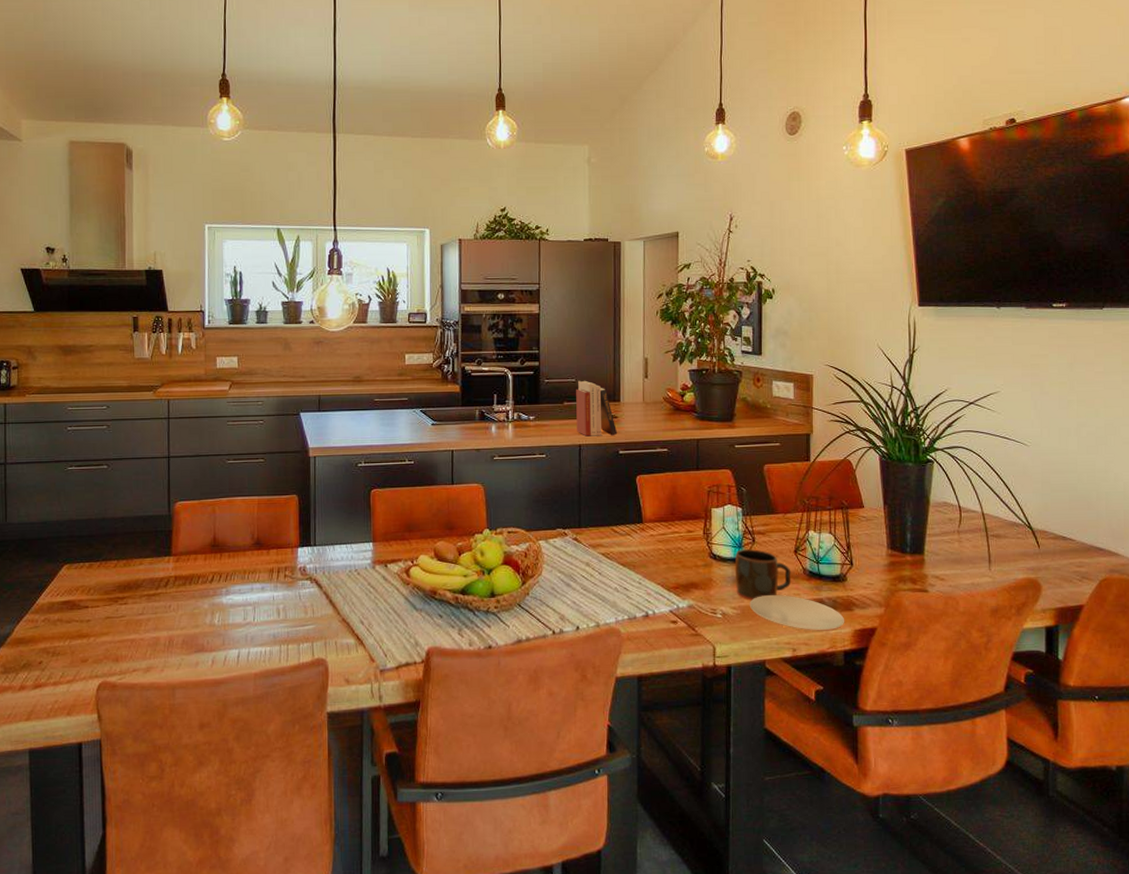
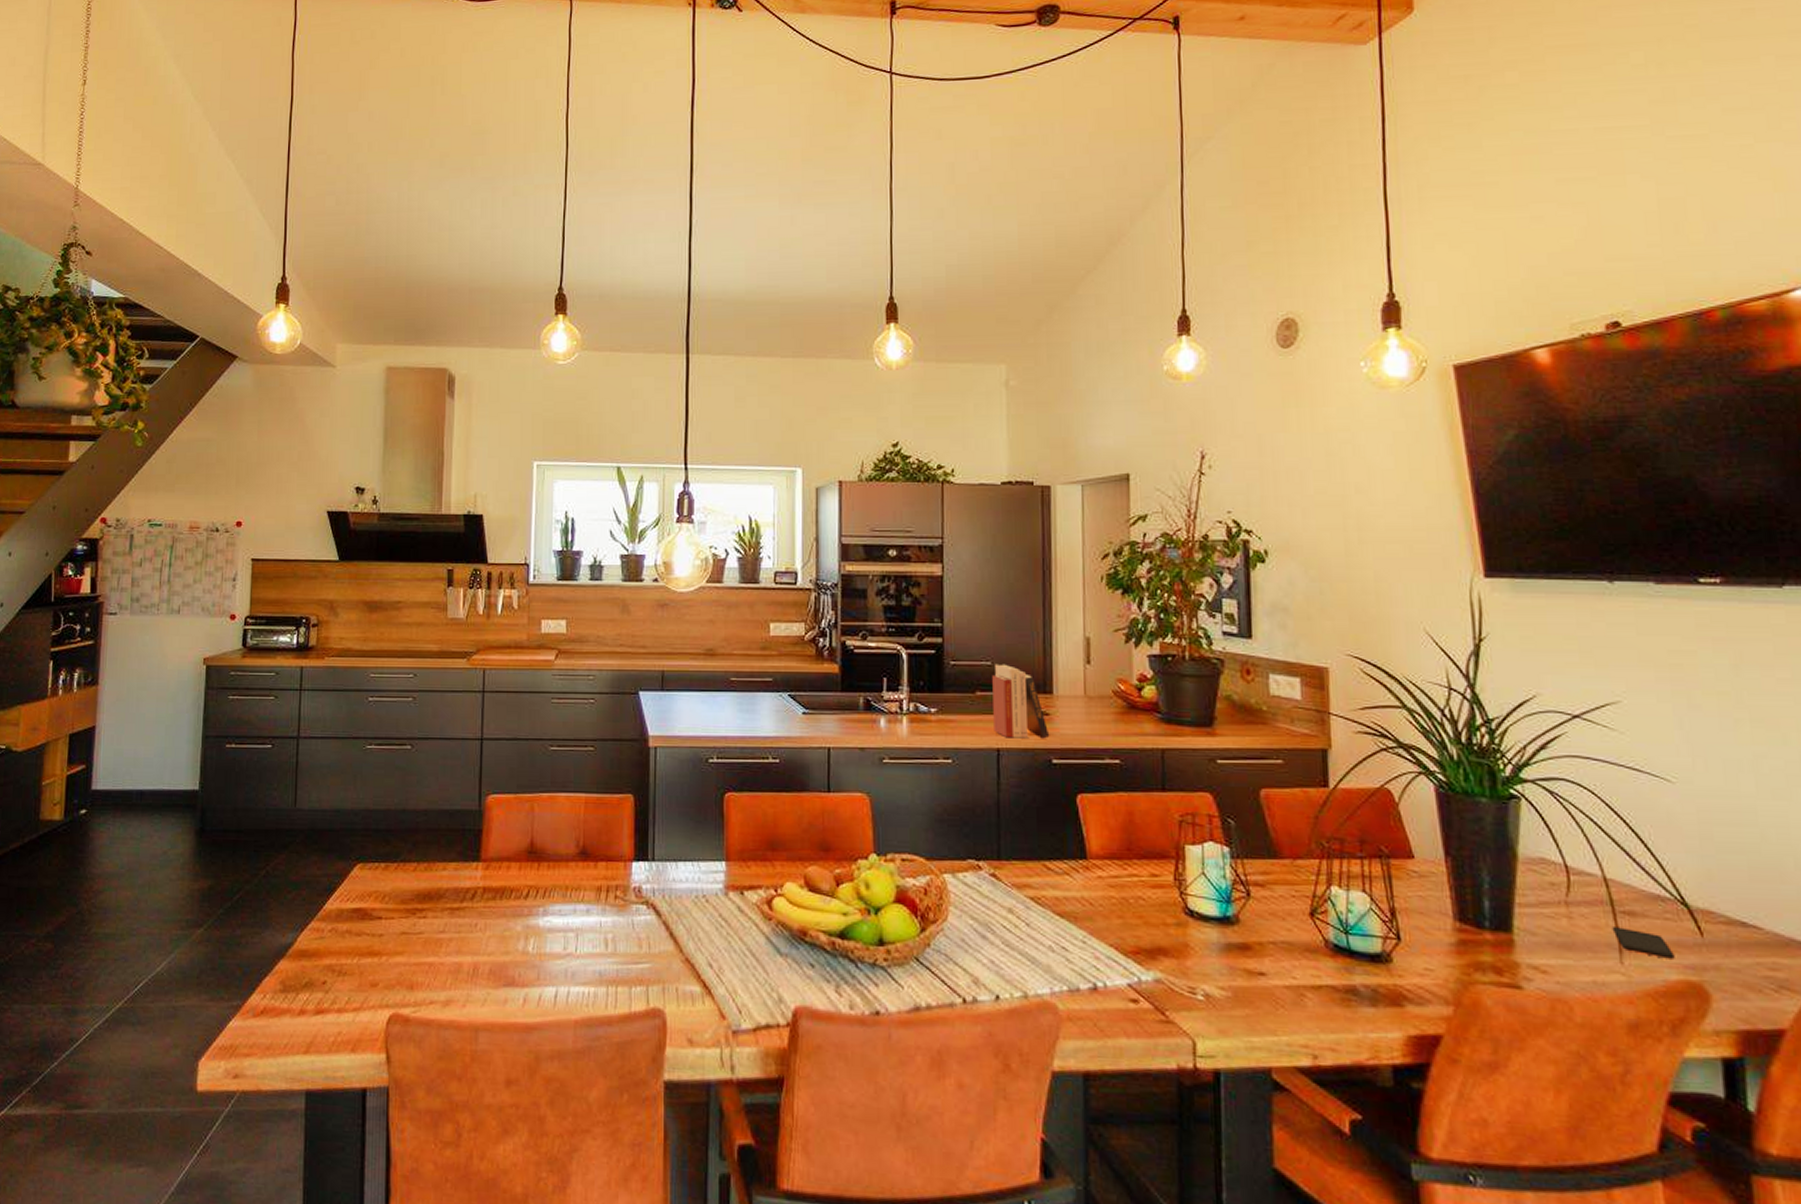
mug: present [734,549,791,601] -> none [1221,906,1307,980]
plate: present [749,595,845,632] -> none [1244,973,1392,1035]
mobile phone: none [985,546,1022,565] -> present [1612,927,1675,959]

